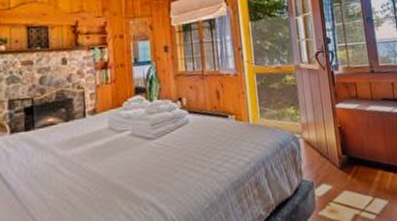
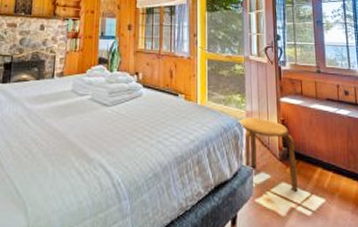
stool: none [295,128,360,198] -> present [239,117,298,192]

